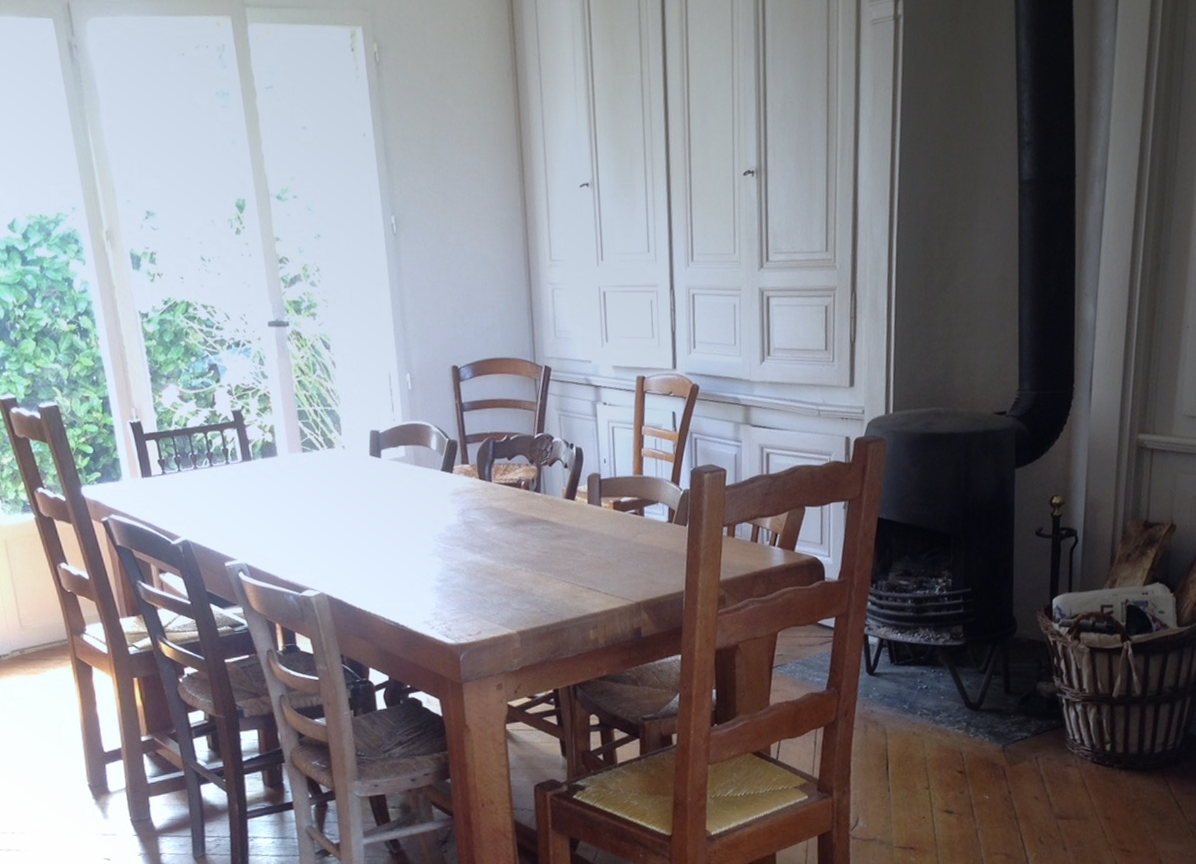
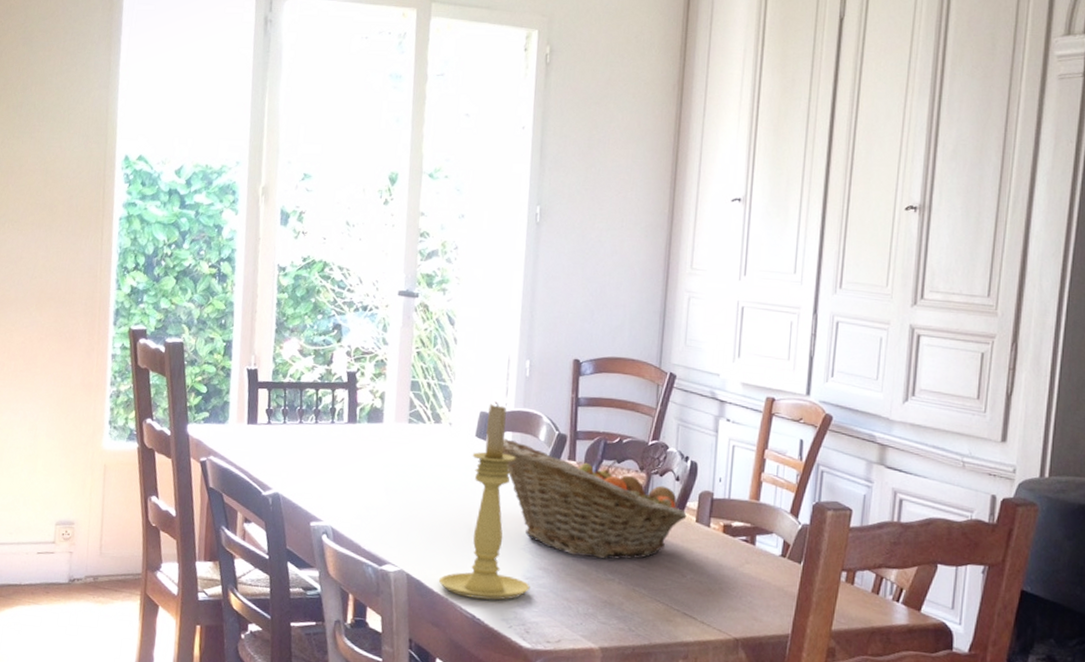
candle holder: none [358,418,445,608] -> present [438,401,530,600]
fruit basket: none [397,452,579,553] -> present [503,438,687,560]

